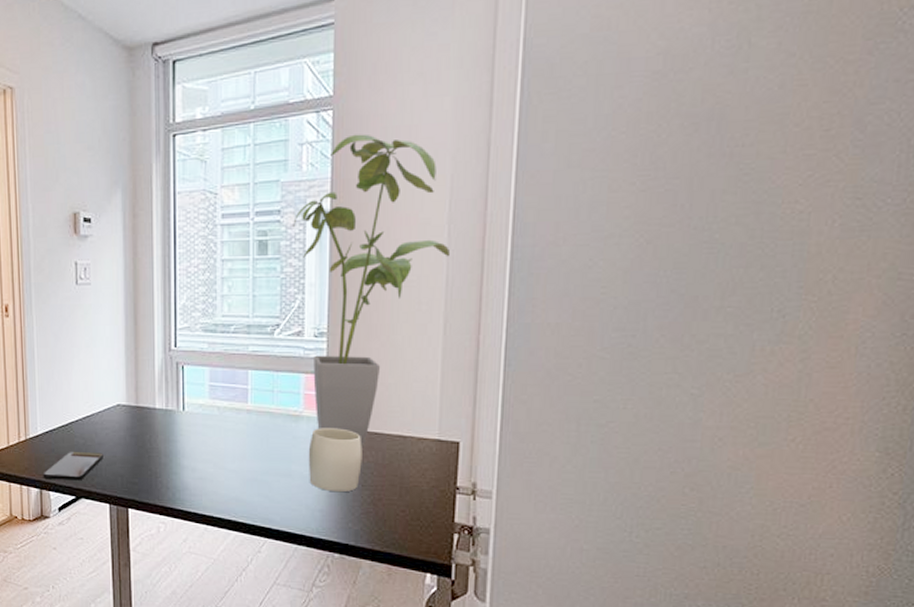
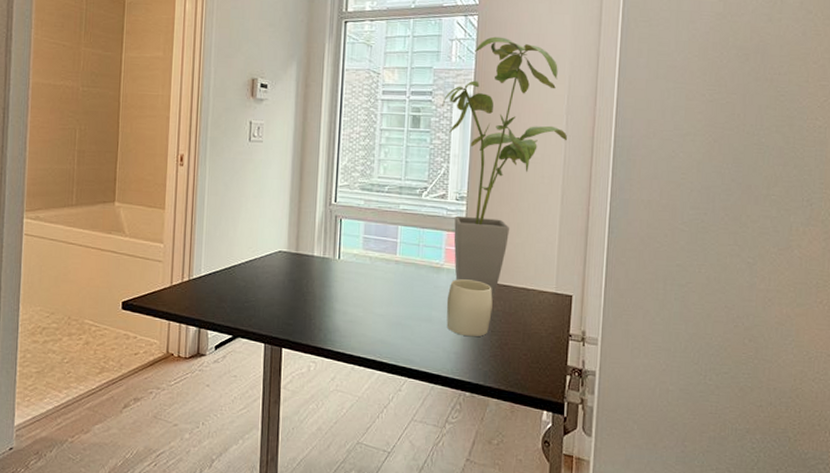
phone: present [43,451,103,481] -> none [202,292,262,321]

